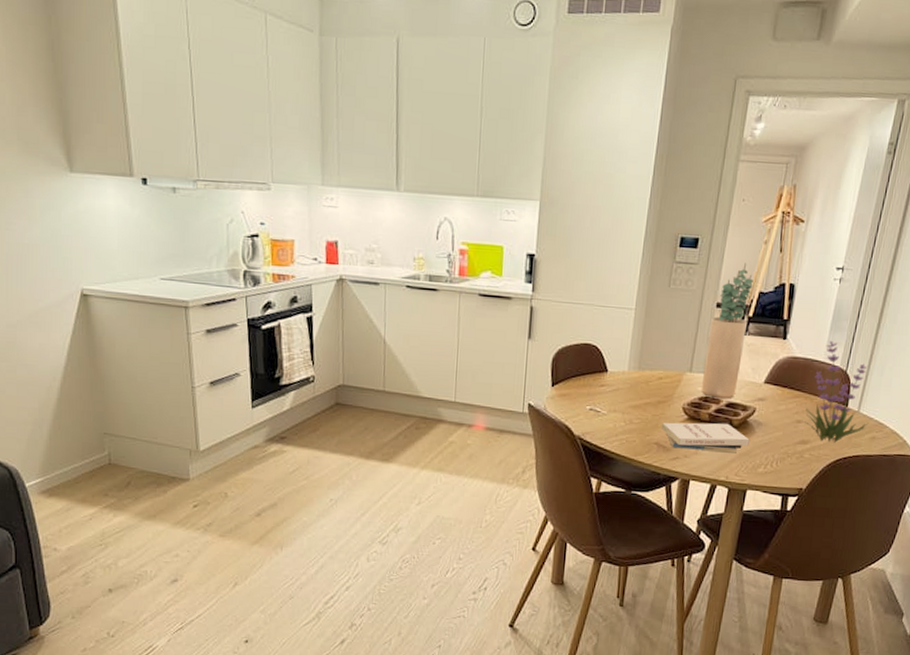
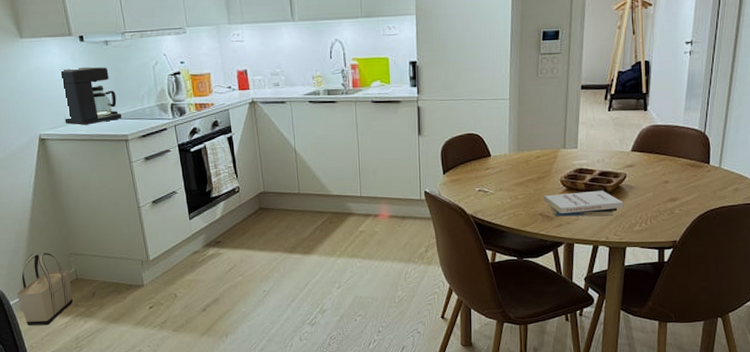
shopping bag: none [34,429,102,515] -> present [16,253,73,325]
coffee maker: none [114,214,184,285] -> present [61,66,122,125]
vase: present [701,263,754,399] -> none [575,47,612,169]
plant: present [802,340,869,443] -> none [669,107,731,198]

